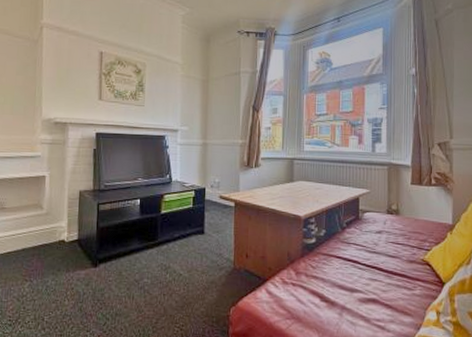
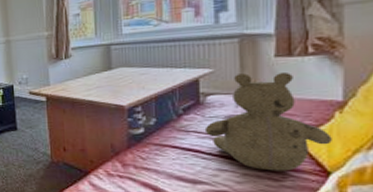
teddy bear: none [361,196,445,282] -> present [204,71,332,171]

